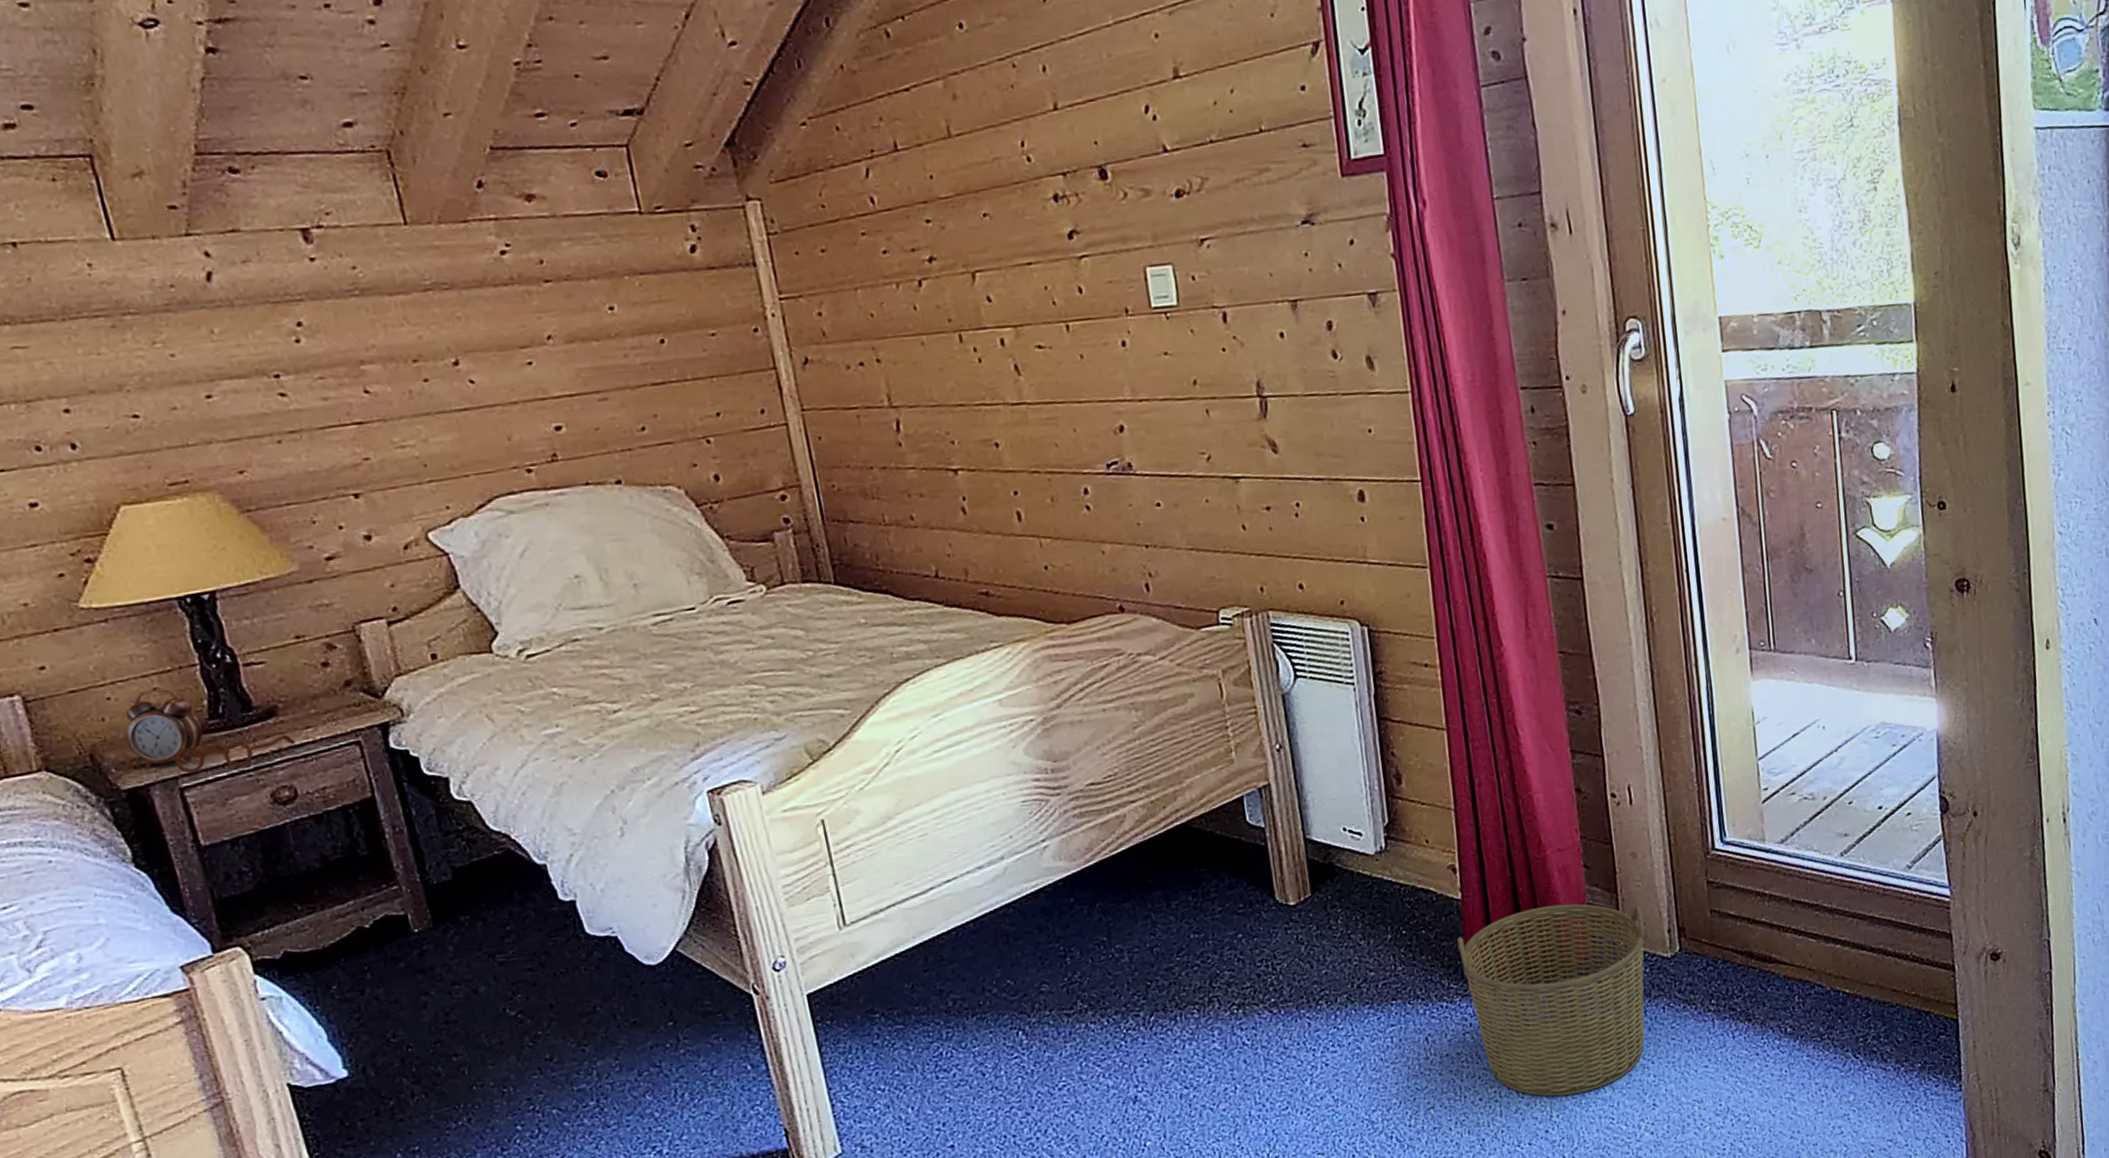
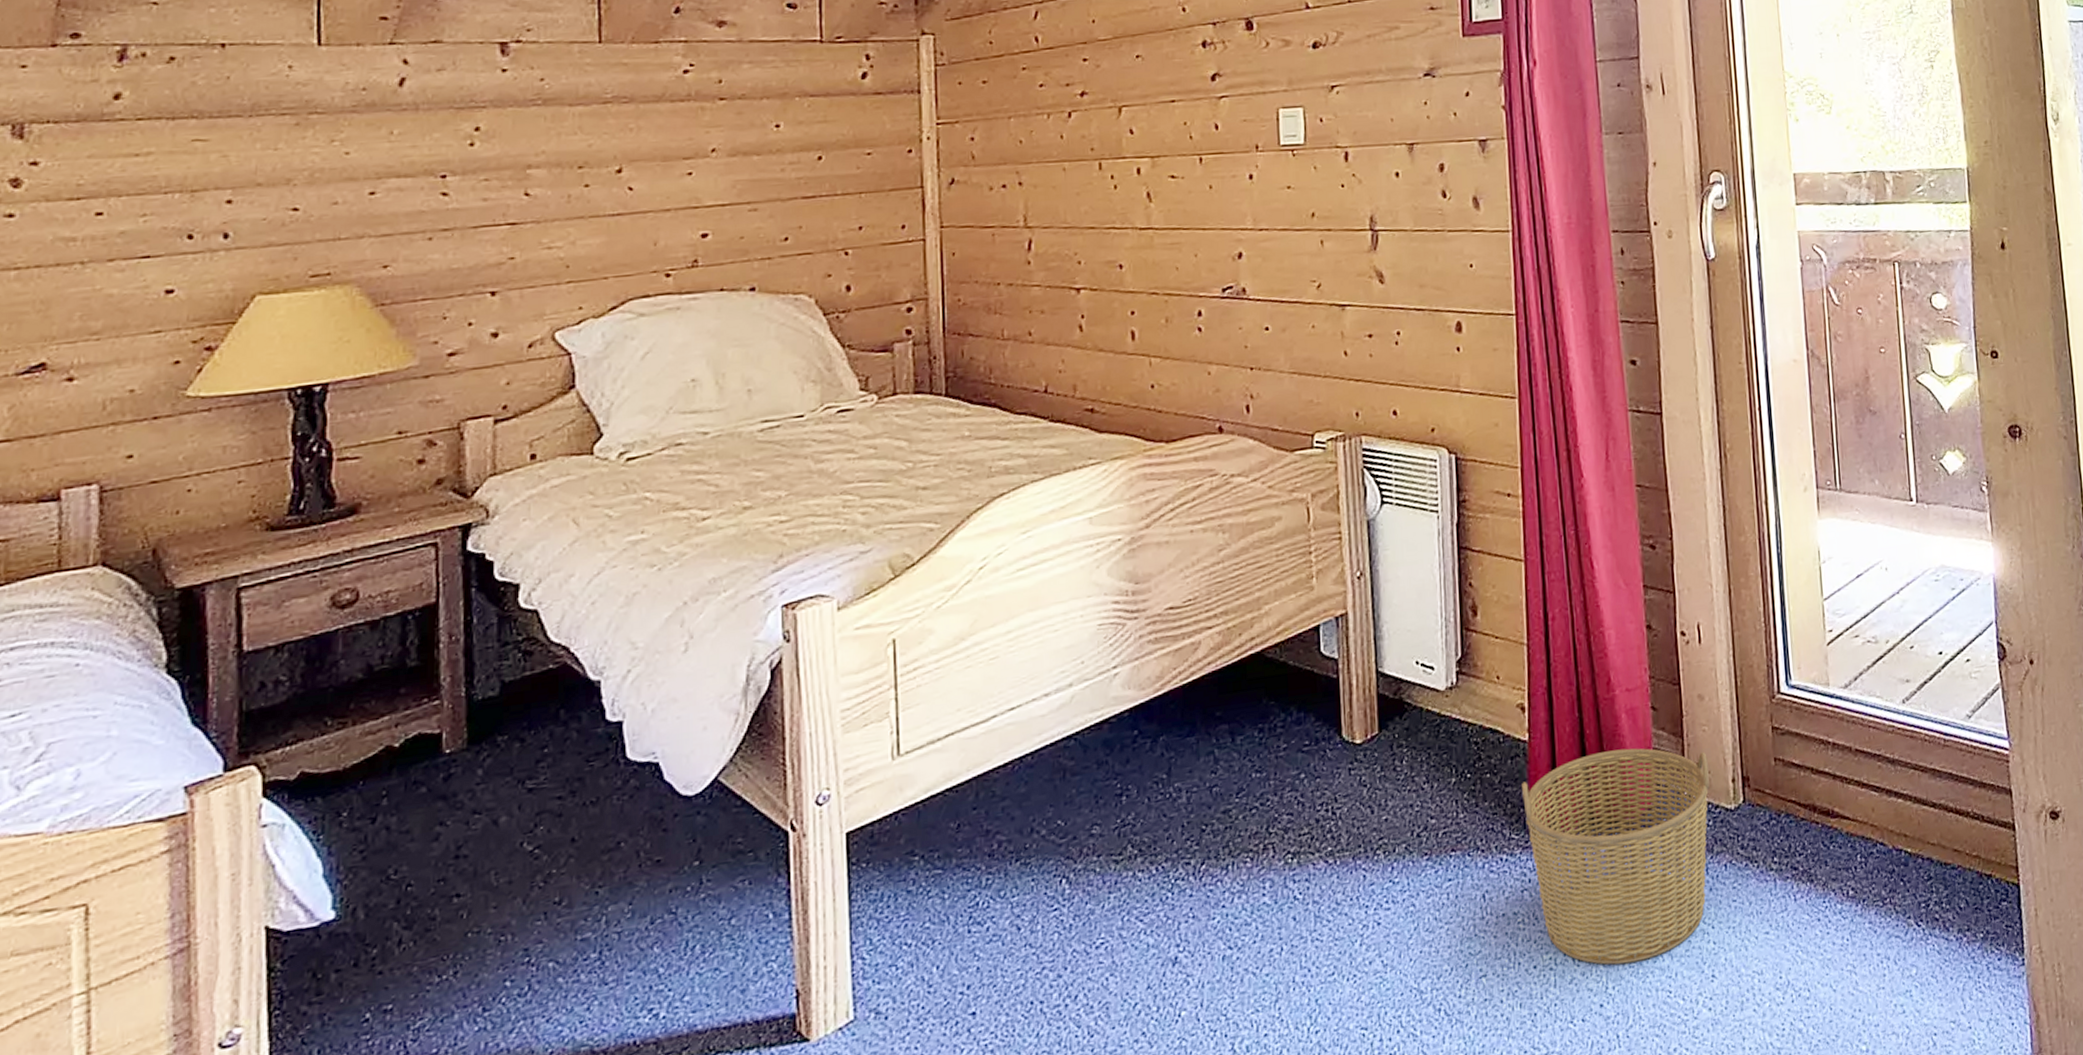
alarm clock: present [125,689,203,768] -> none [195,482,278,565]
glasses: present [174,734,296,773] -> none [240,533,371,572]

